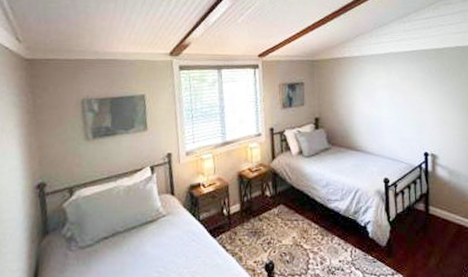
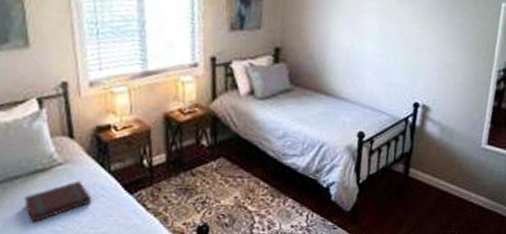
book: none [137,228,186,265] -> present [24,180,92,223]

